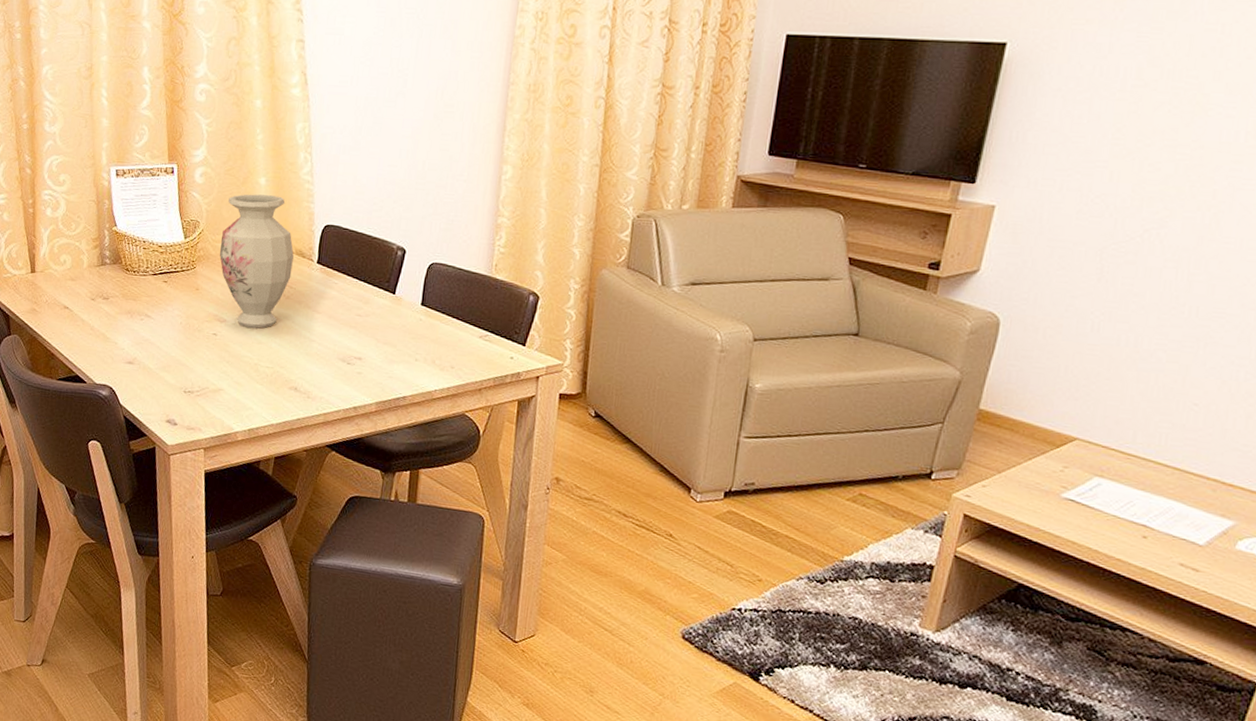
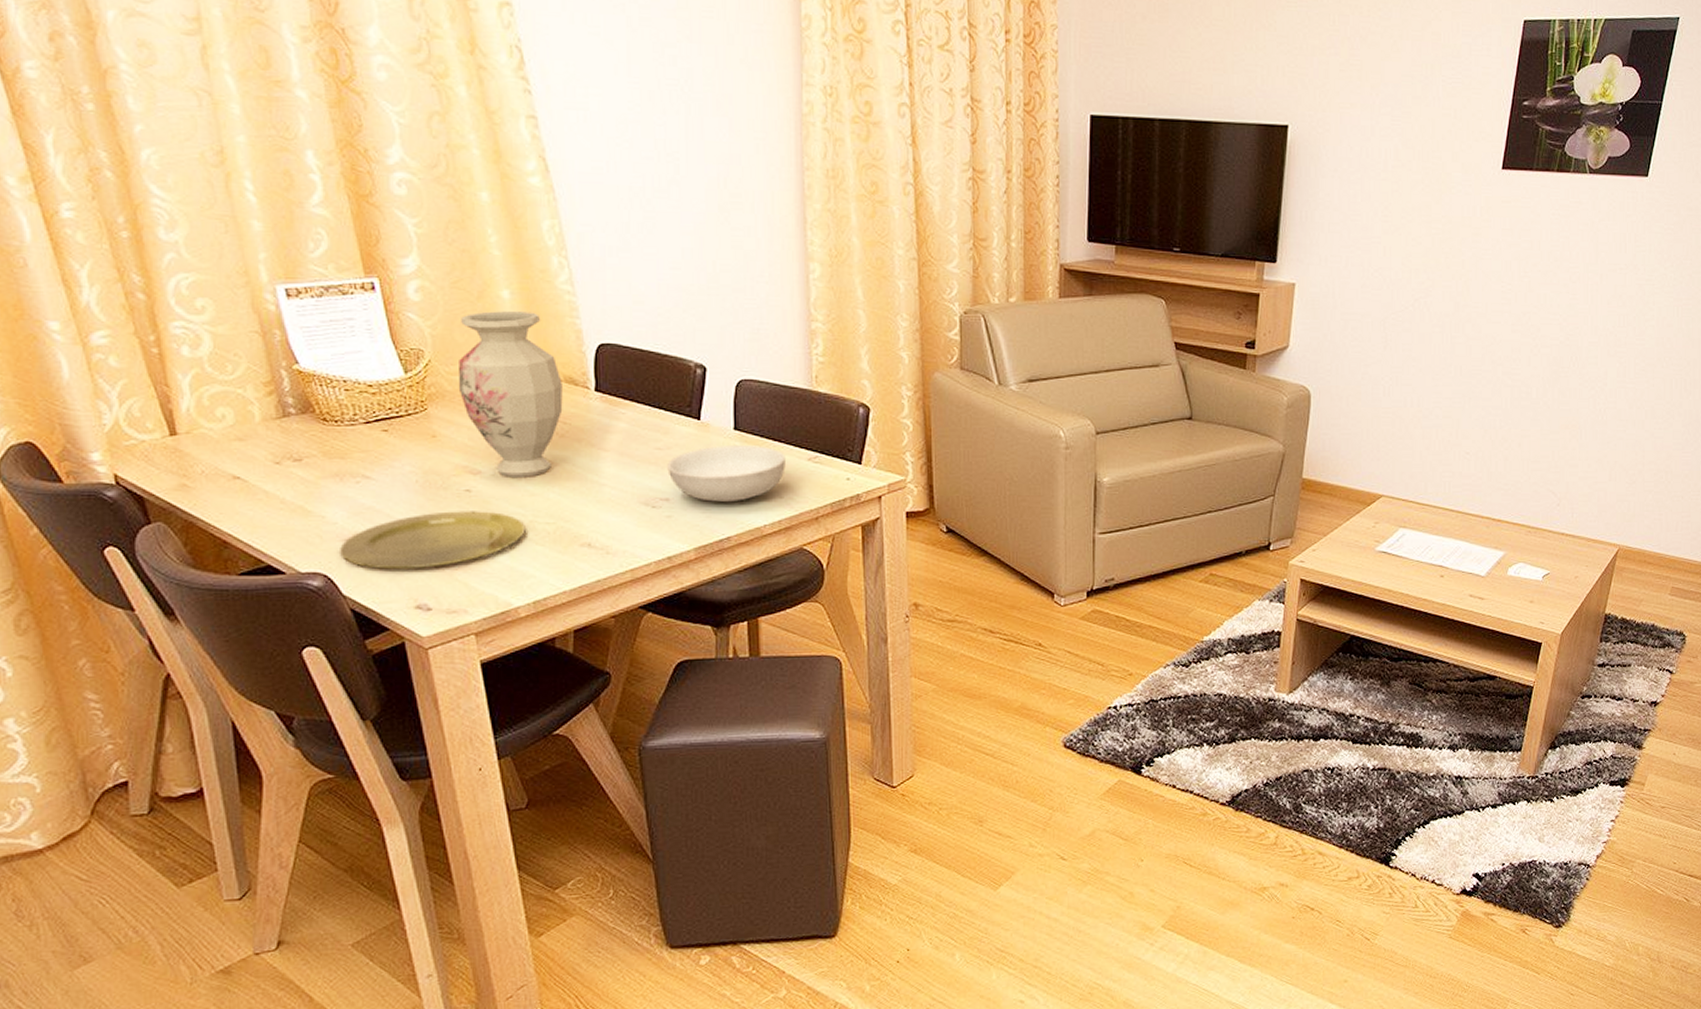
plate: none [123,349,251,392] -> present [340,511,526,570]
serving bowl: none [363,317,461,367] -> present [667,446,786,503]

